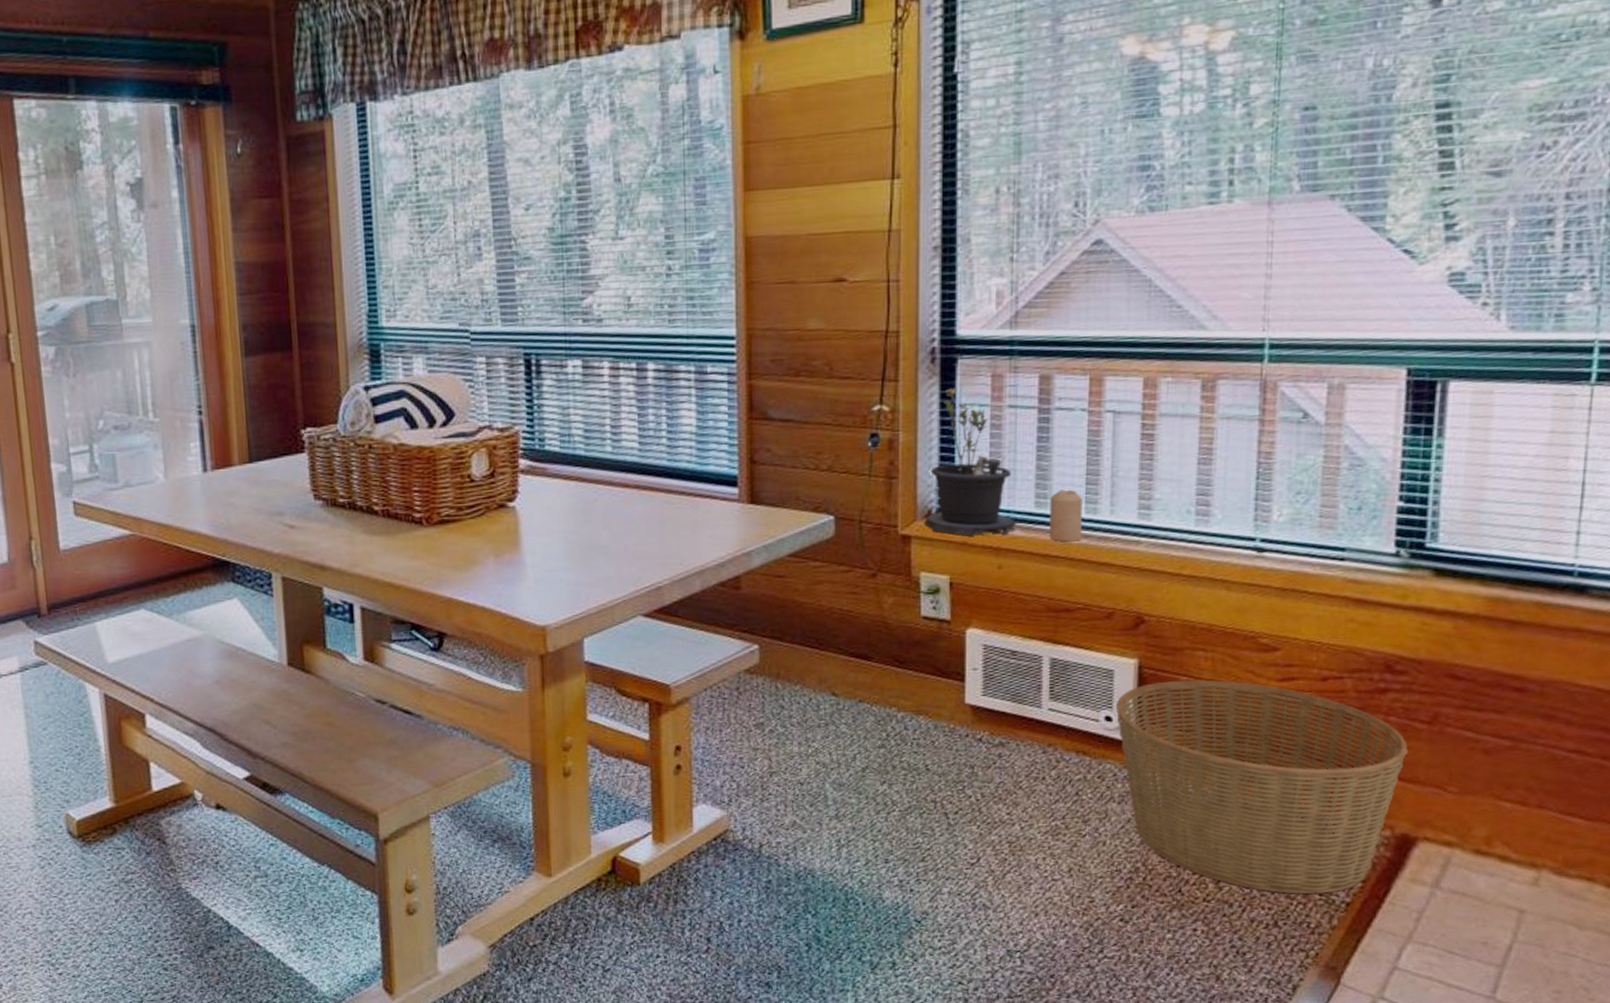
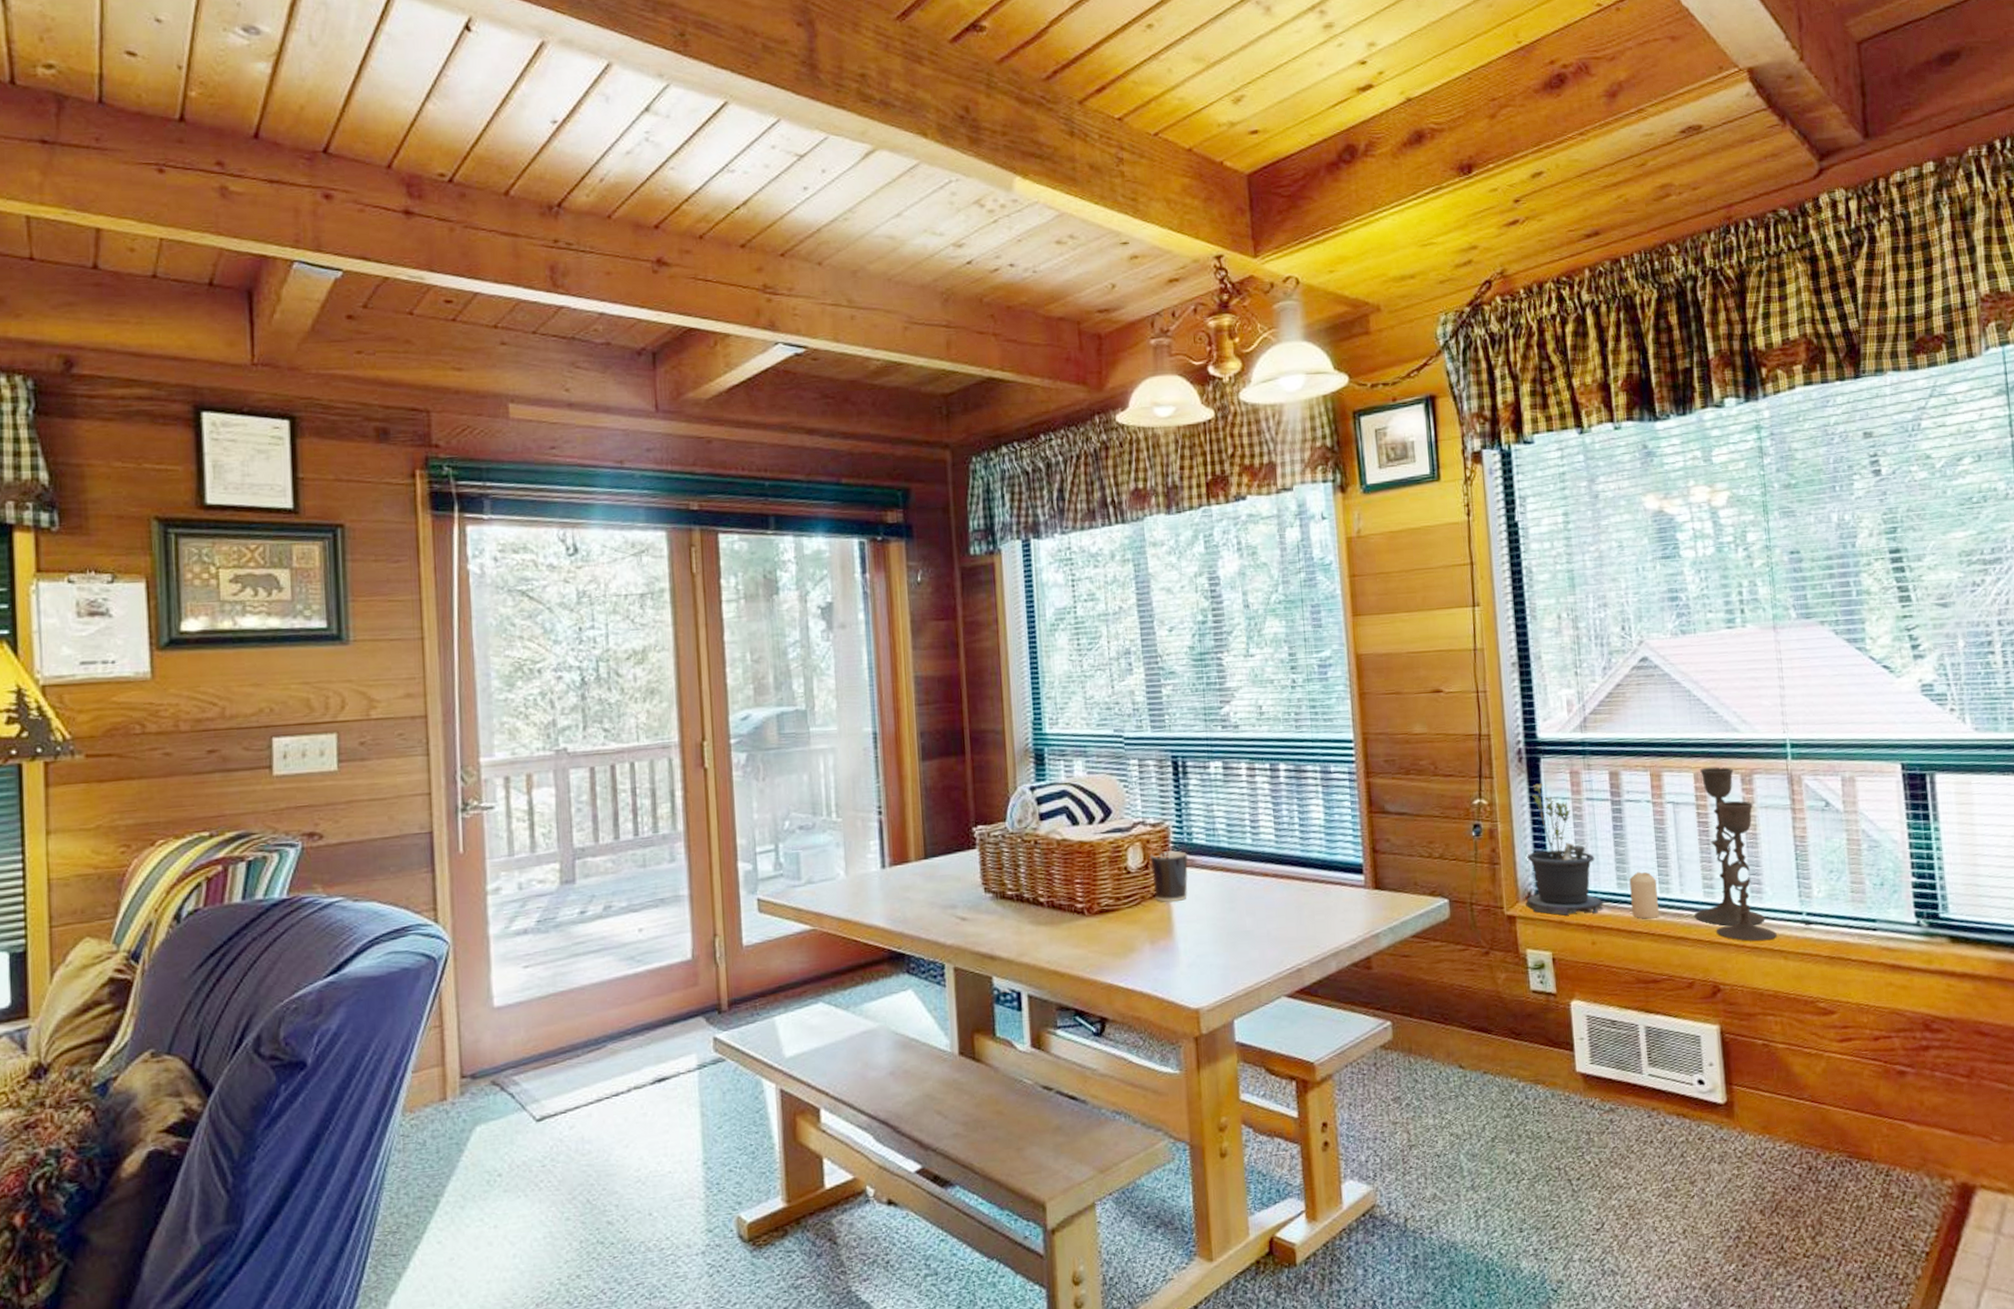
mug: none [496,457,539,514] -> present [1150,850,1188,903]
basket: present [1115,679,1408,895] -> none [1705,1042,1955,1247]
candlestick: none [1124,370,1221,570] -> present [1695,767,1777,942]

